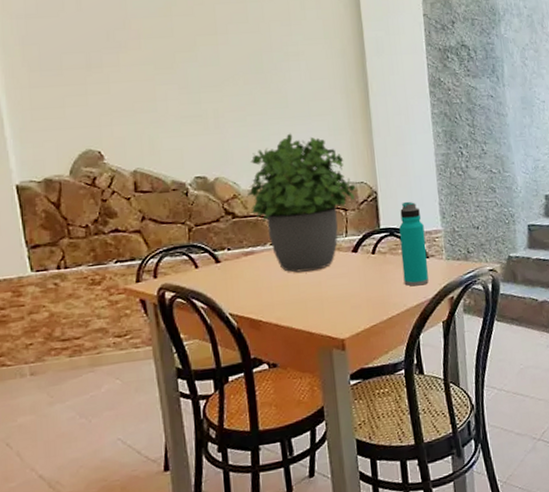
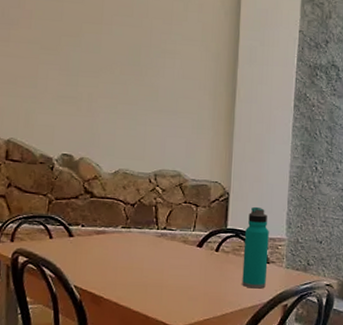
potted plant: present [248,133,356,273] -> none [108,125,210,258]

